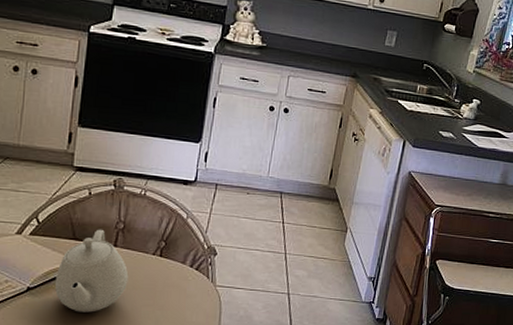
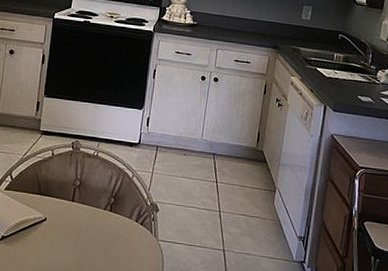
teapot: present [55,229,129,313] -> none [24,185,84,261]

